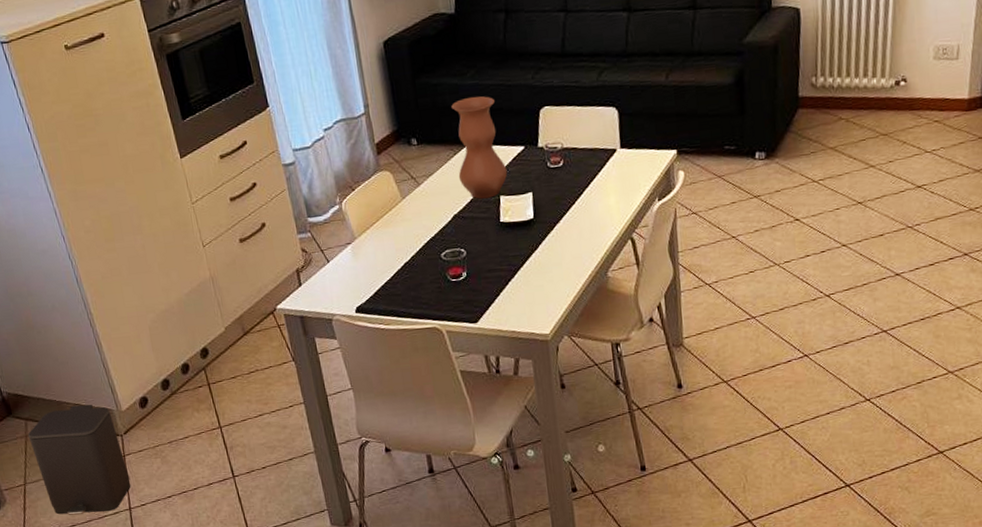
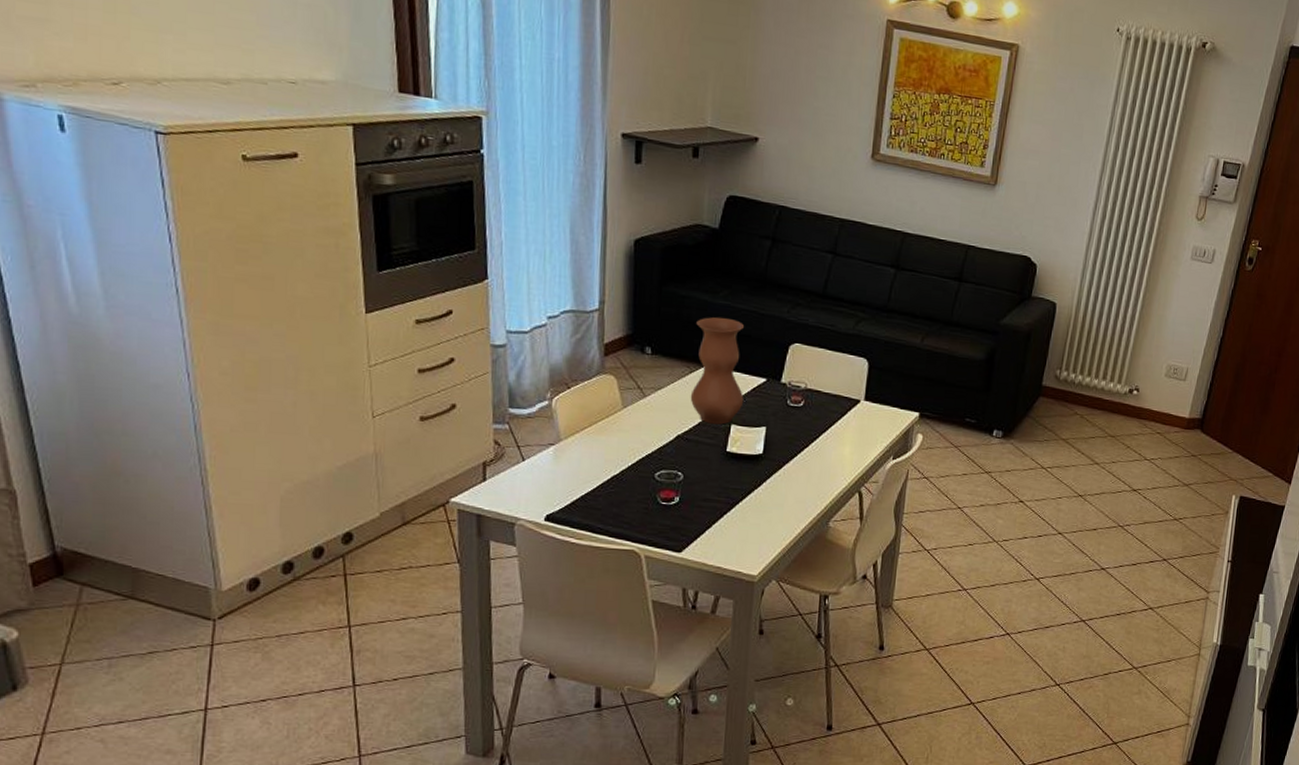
pedal bin: present [27,404,131,516] -> none [80,576,214,711]

